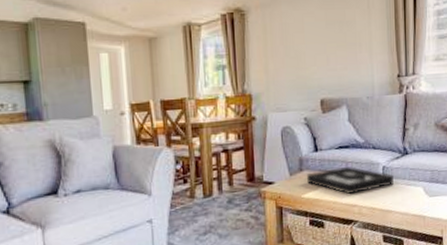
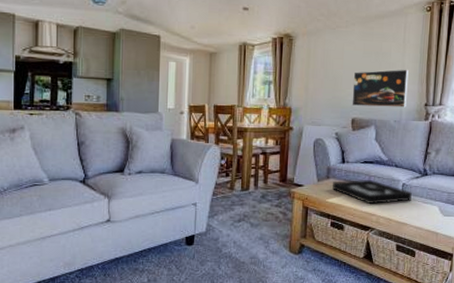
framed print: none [317,38,378,85] -> present [352,69,409,108]

